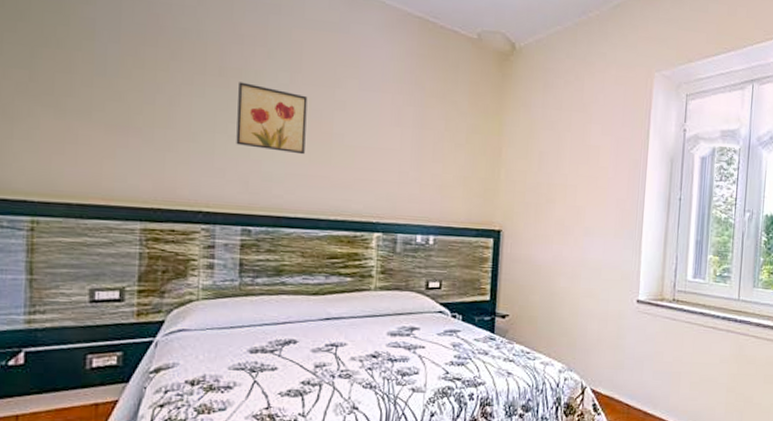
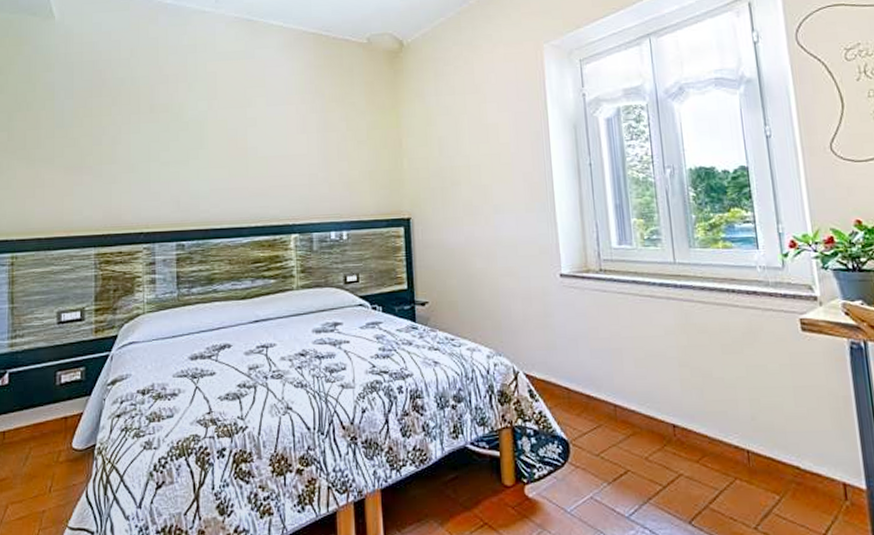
wall art: present [236,82,308,155] -> none [167,115,225,171]

